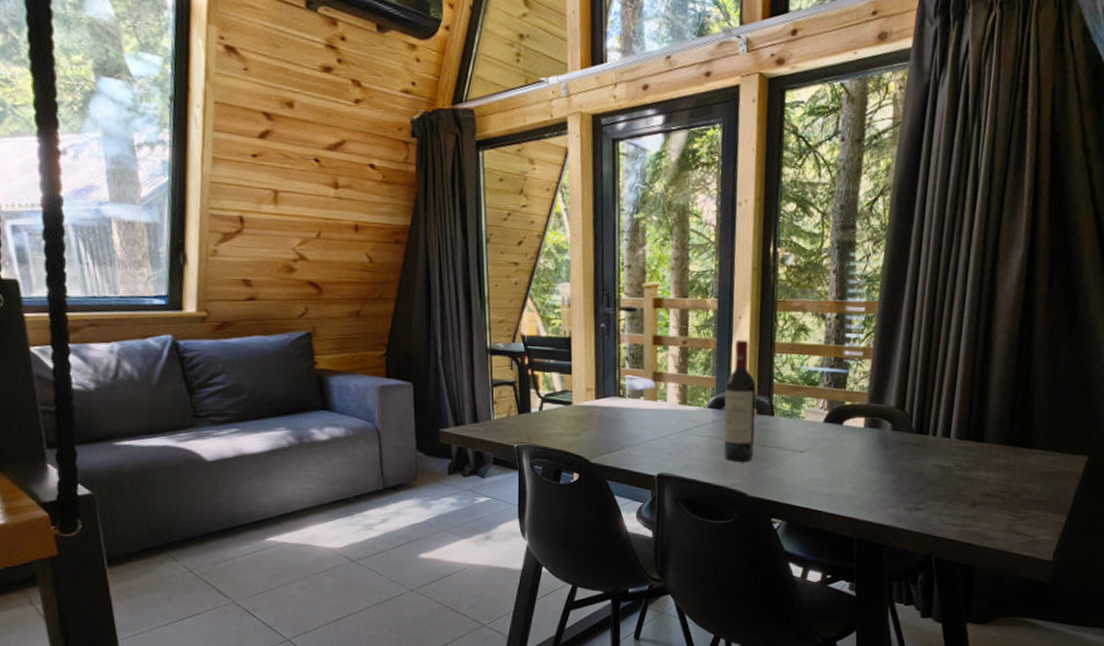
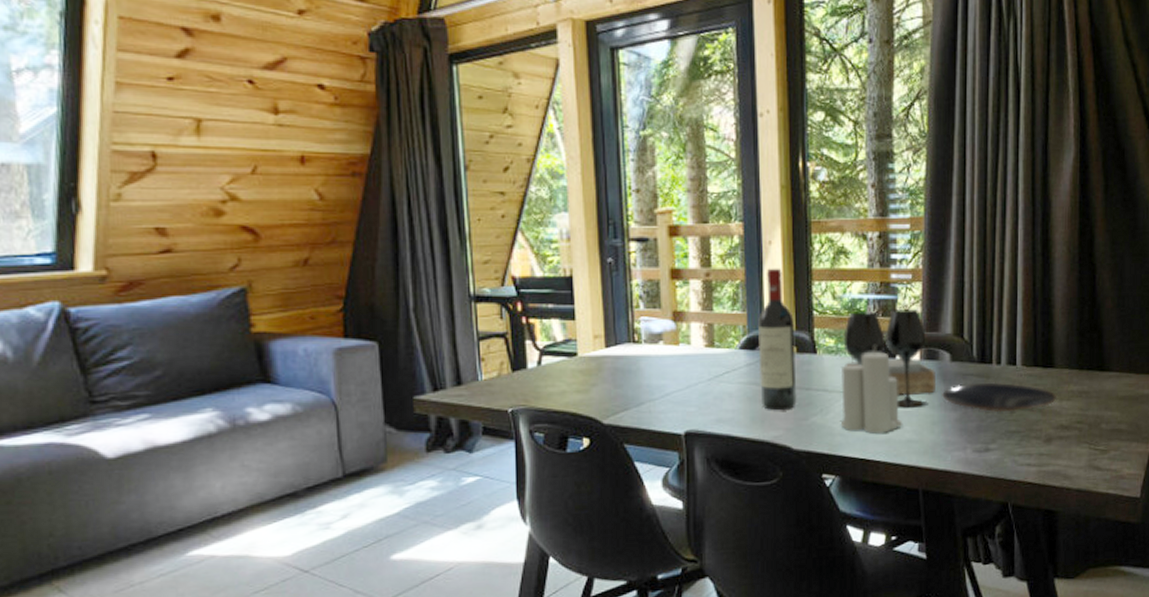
candle: none [790,412,845,488] -> present [840,345,903,434]
wine glass: none [797,381,872,469] -> present [843,308,928,409]
napkin holder: none [797,424,877,458] -> present [844,358,937,395]
plate: none [881,451,985,478] -> present [942,382,1057,413]

